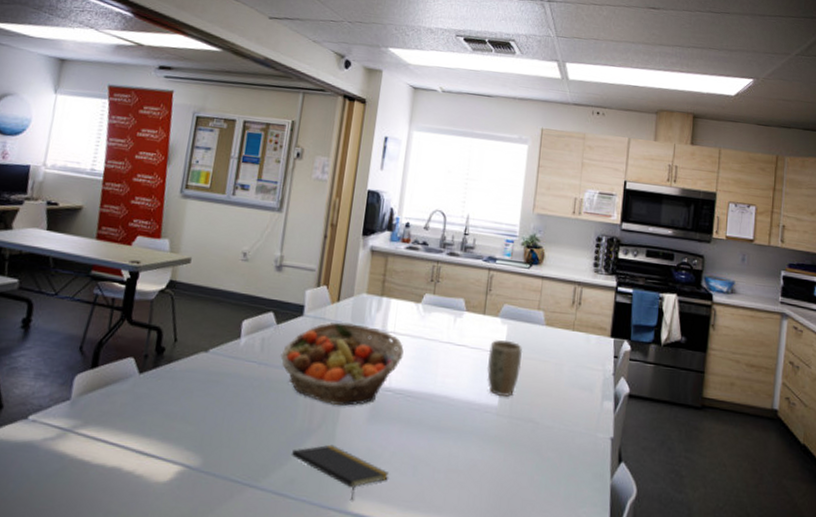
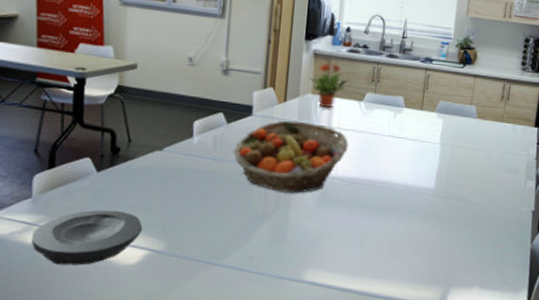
plate: none [63,416,180,481] -> present [31,209,143,265]
notepad: present [292,444,389,501] -> none [250,226,338,272]
potted plant: none [366,261,406,310] -> present [310,63,348,108]
plant pot: present [486,340,523,397] -> none [424,132,457,181]

